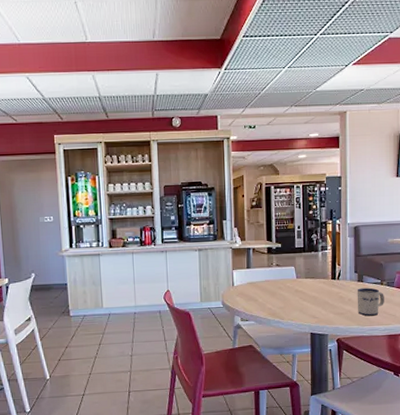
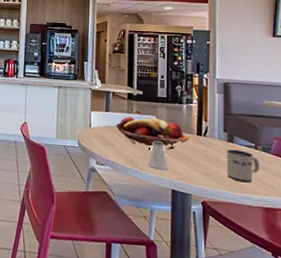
fruit basket: none [257,269,324,297] -> present [115,116,189,150]
saltshaker: none [288,289,307,317] -> present [147,140,168,171]

